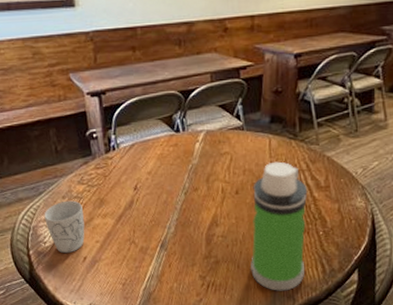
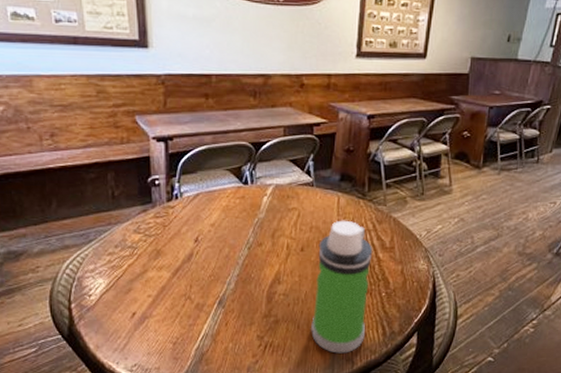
mug: present [44,200,85,253] -> none [92,250,137,307]

